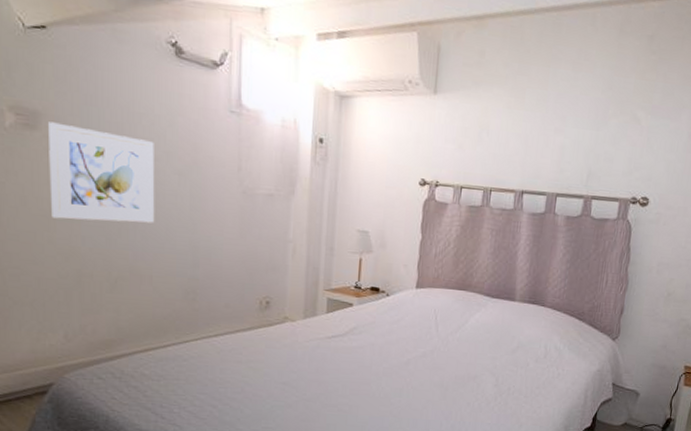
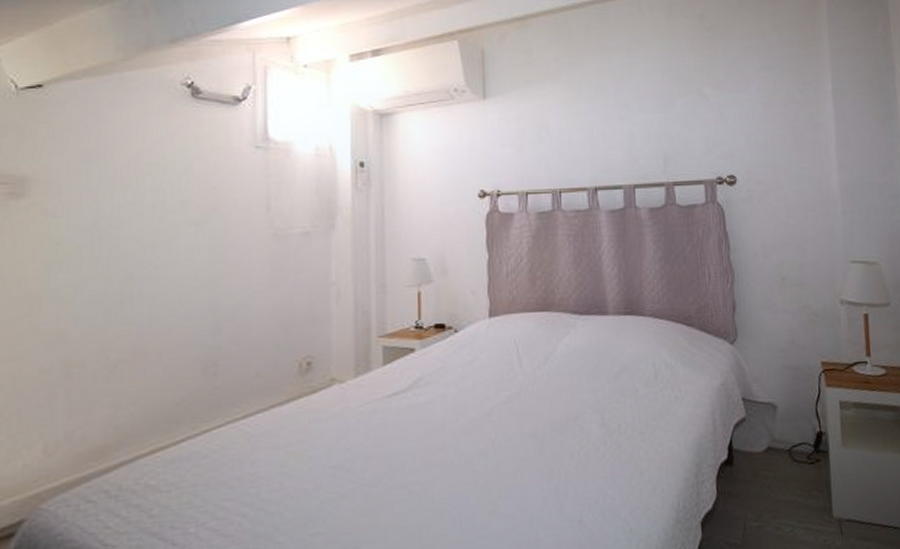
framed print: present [48,122,155,223] -> none [35,186,167,299]

